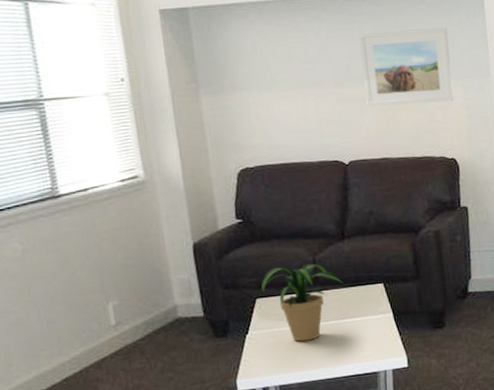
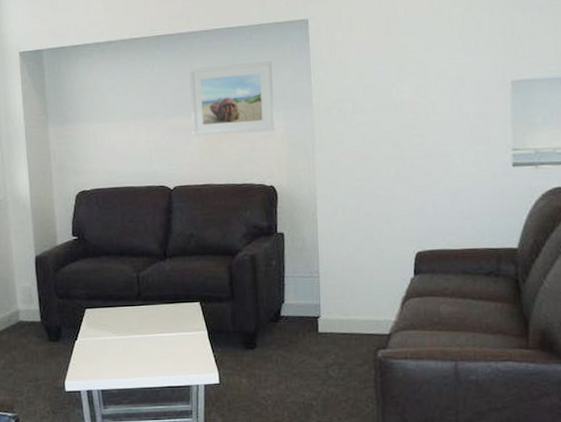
potted plant: present [261,264,343,342] -> none [91,280,163,351]

